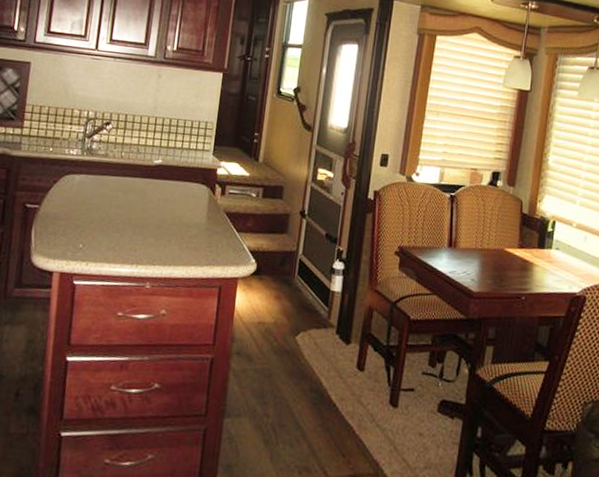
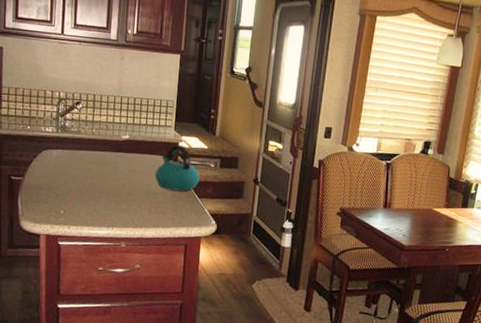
kettle: none [188,171,240,224] -> present [154,145,200,191]

